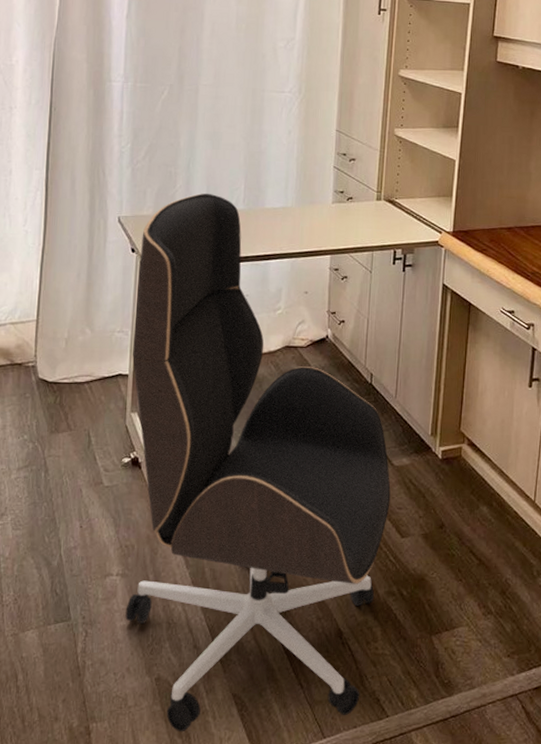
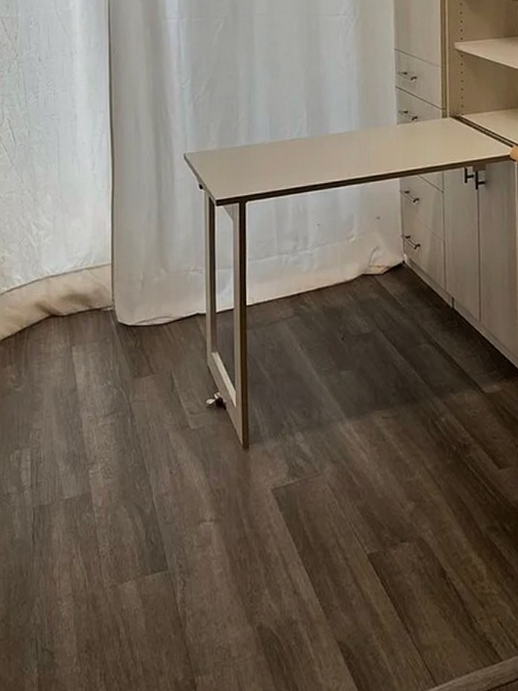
office chair: present [125,193,391,732] -> none [208,124,484,684]

